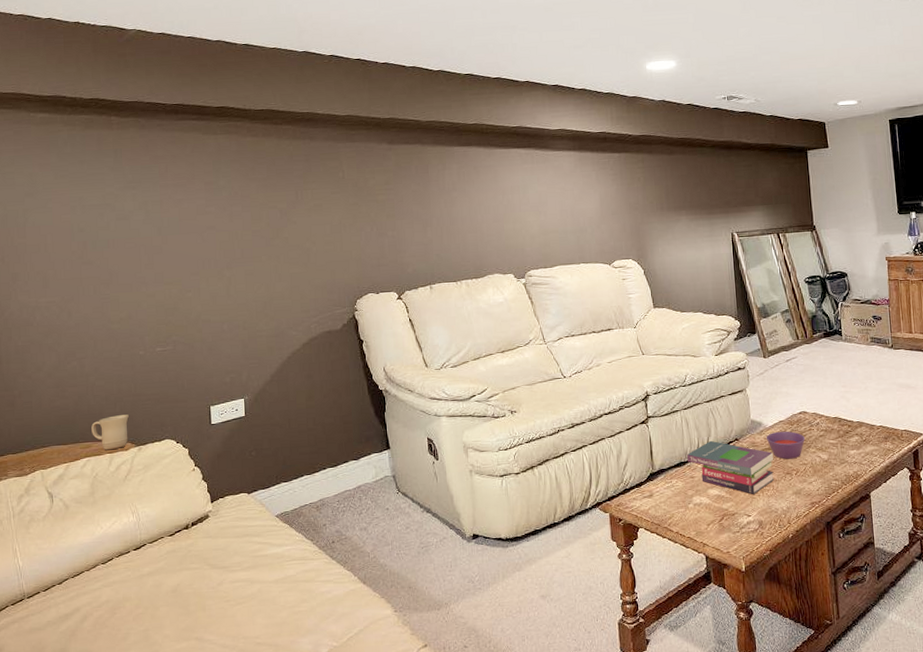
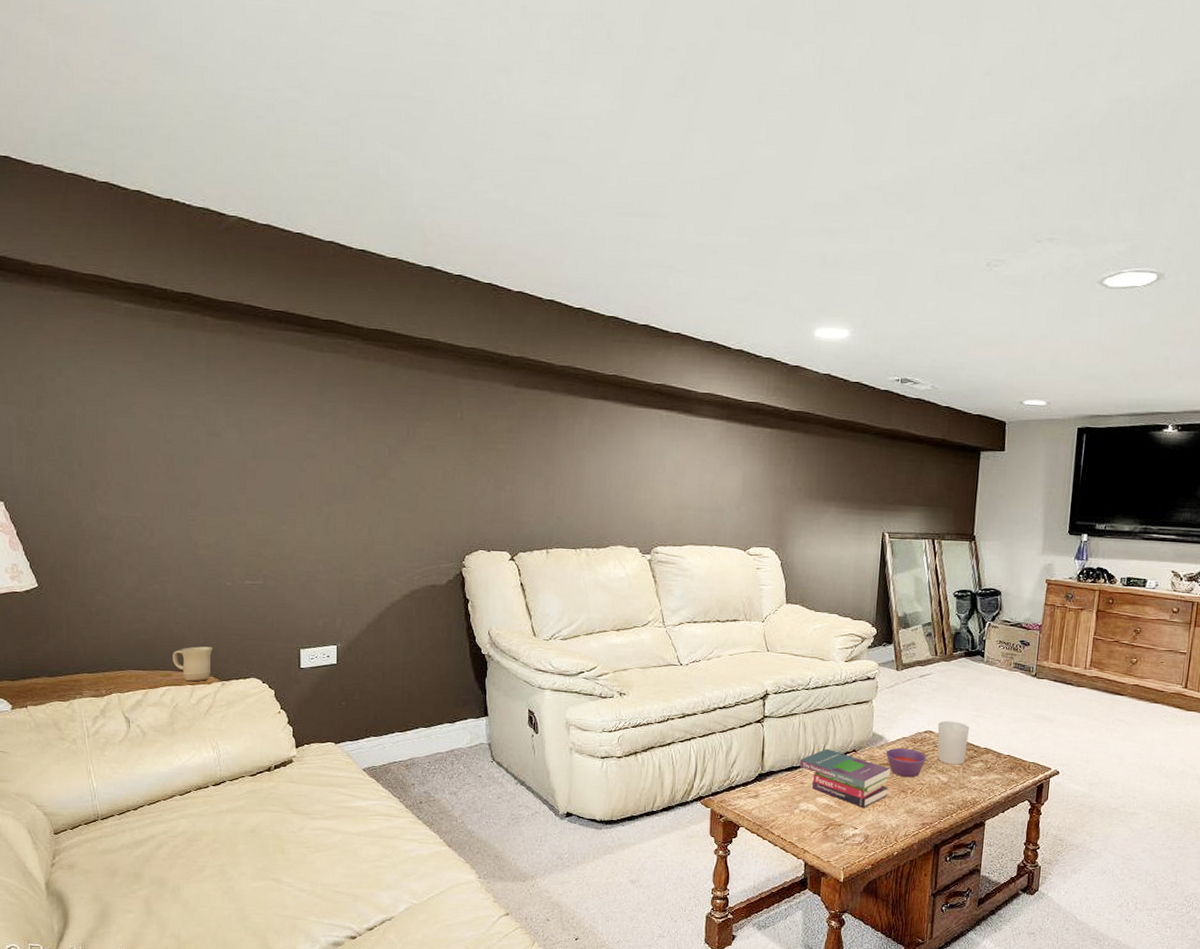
candle holder: none [810,399,842,442] -> present [937,720,970,765]

